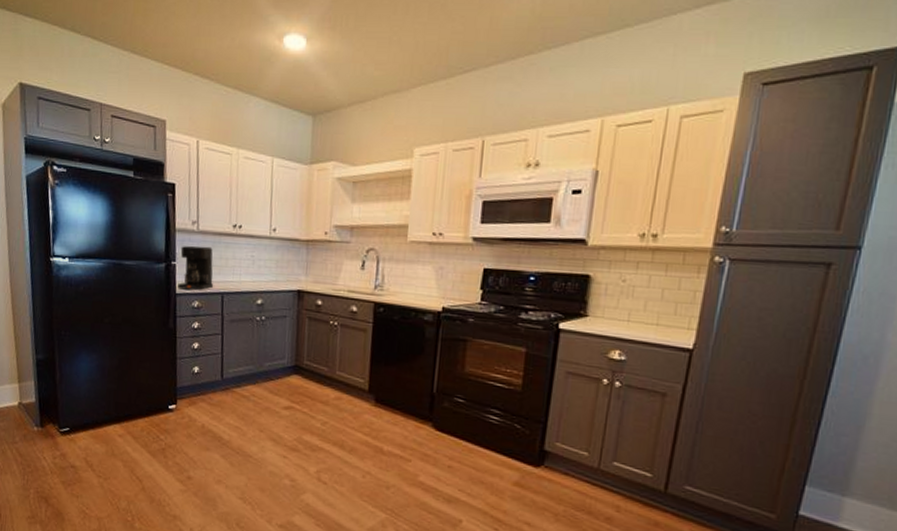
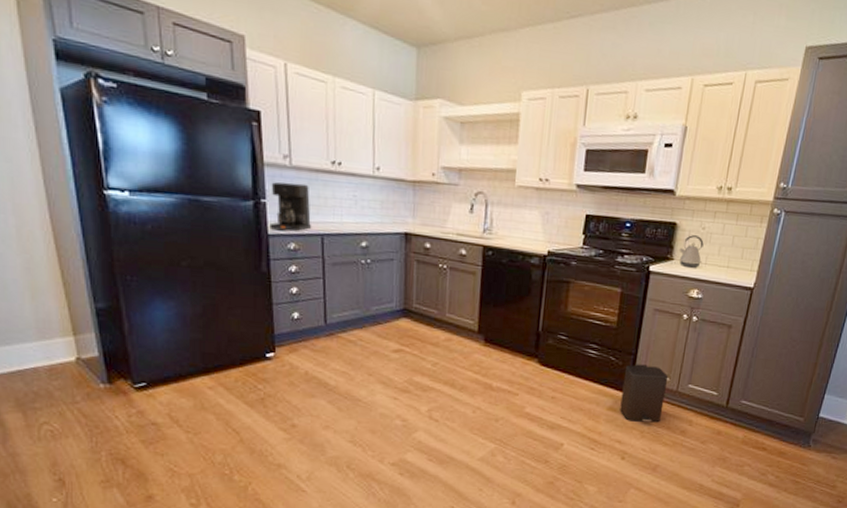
pedal bin: none [528,434,587,505] -> present [620,364,669,423]
kettle: none [594,288,625,326] -> present [679,235,704,268]

